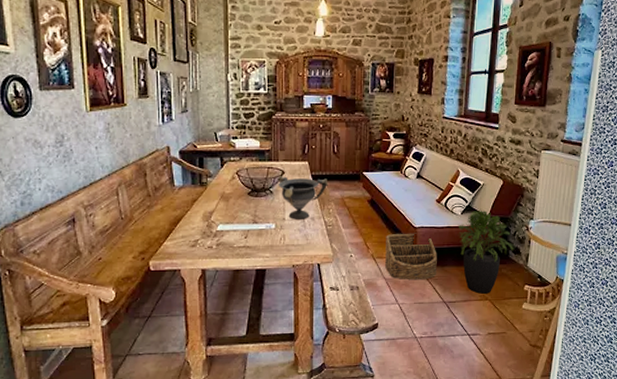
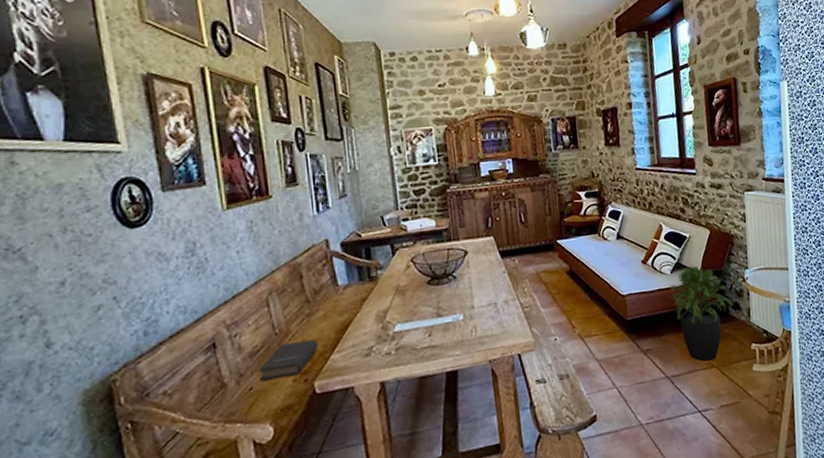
book: none [107,227,155,255] -> present [258,339,319,382]
decorative bowl: present [277,176,328,221] -> none [460,253,520,307]
basket: present [385,233,437,280] -> none [592,301,654,359]

